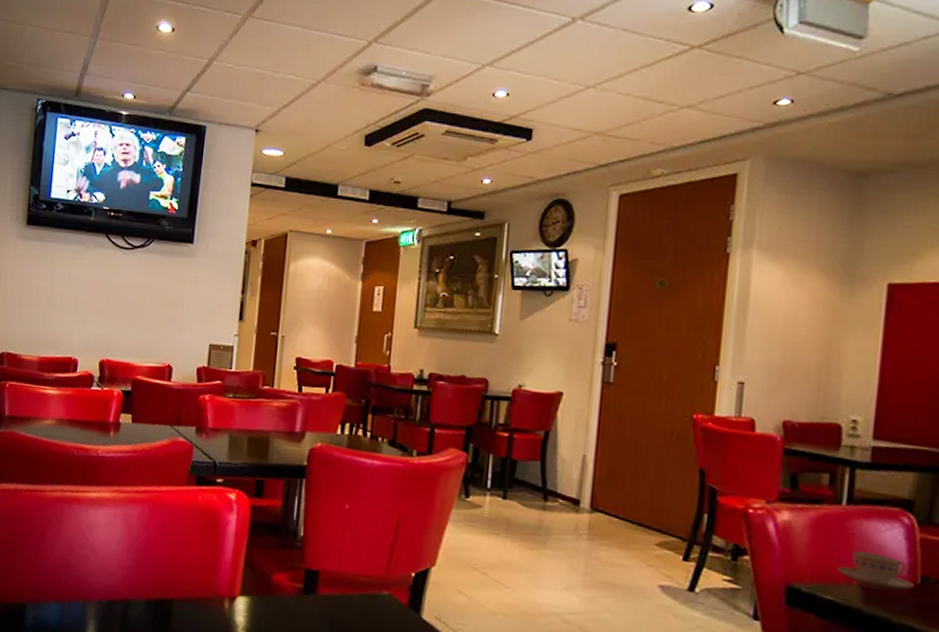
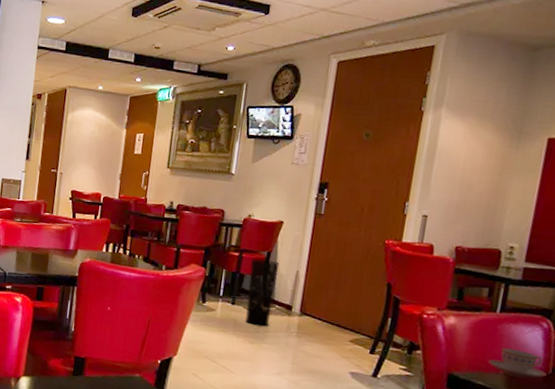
umbrella stand: none [521,440,561,528] -> present [245,258,280,327]

